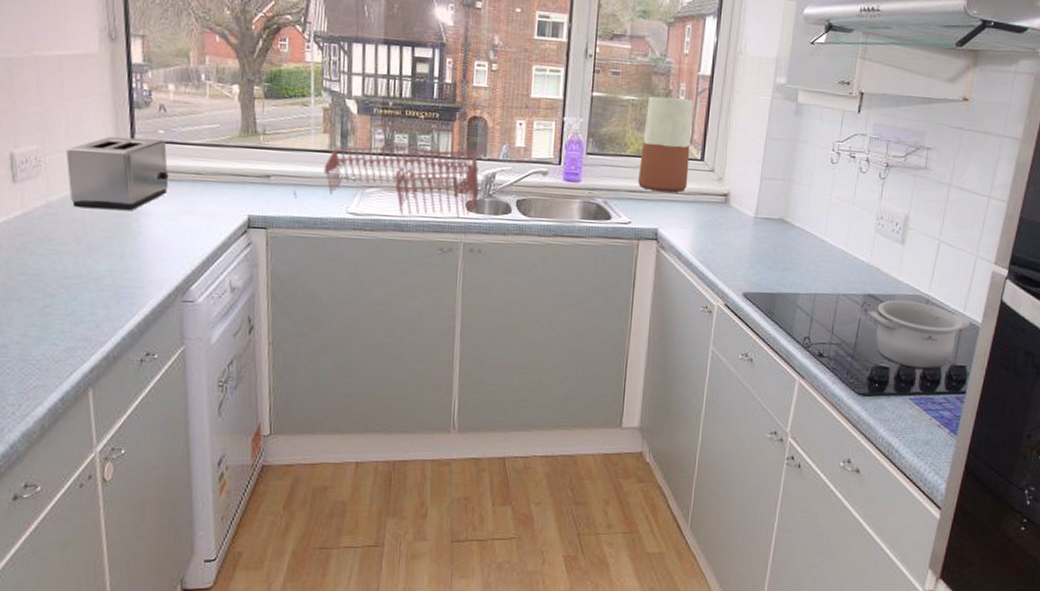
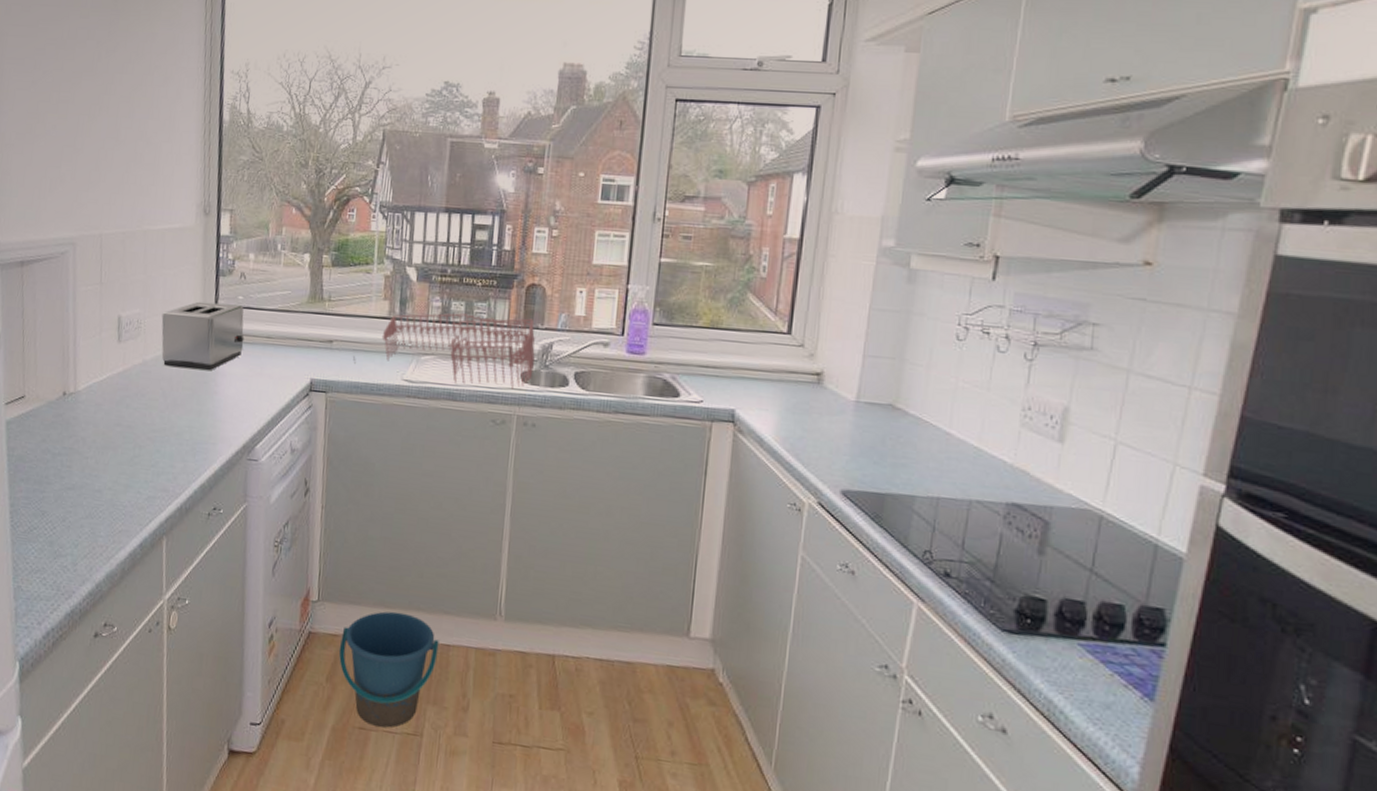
bucket: none [295,436,396,544] -> present [338,611,439,728]
vase: present [638,96,693,193] -> none [712,262,778,369]
cooking pot: present [868,300,971,370] -> none [1013,513,1170,610]

